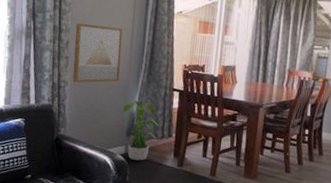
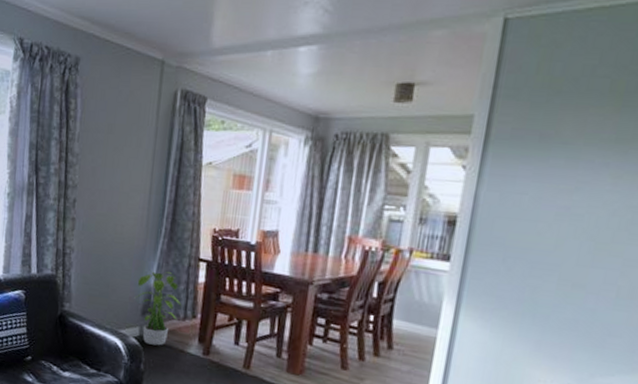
wall art: present [72,23,123,83] -> none [79,178,140,250]

